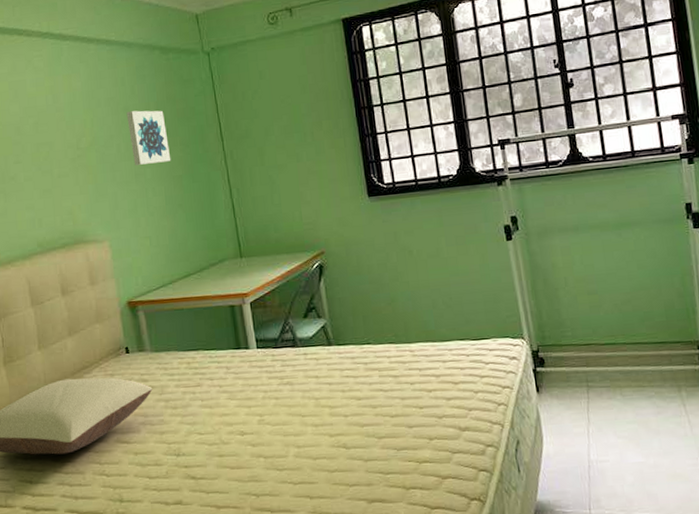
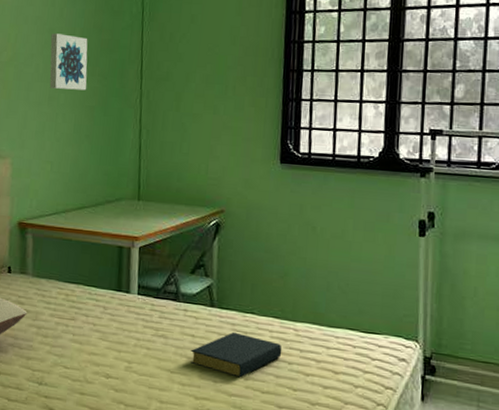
hardback book: none [317,365,403,408] -> present [190,331,282,378]

